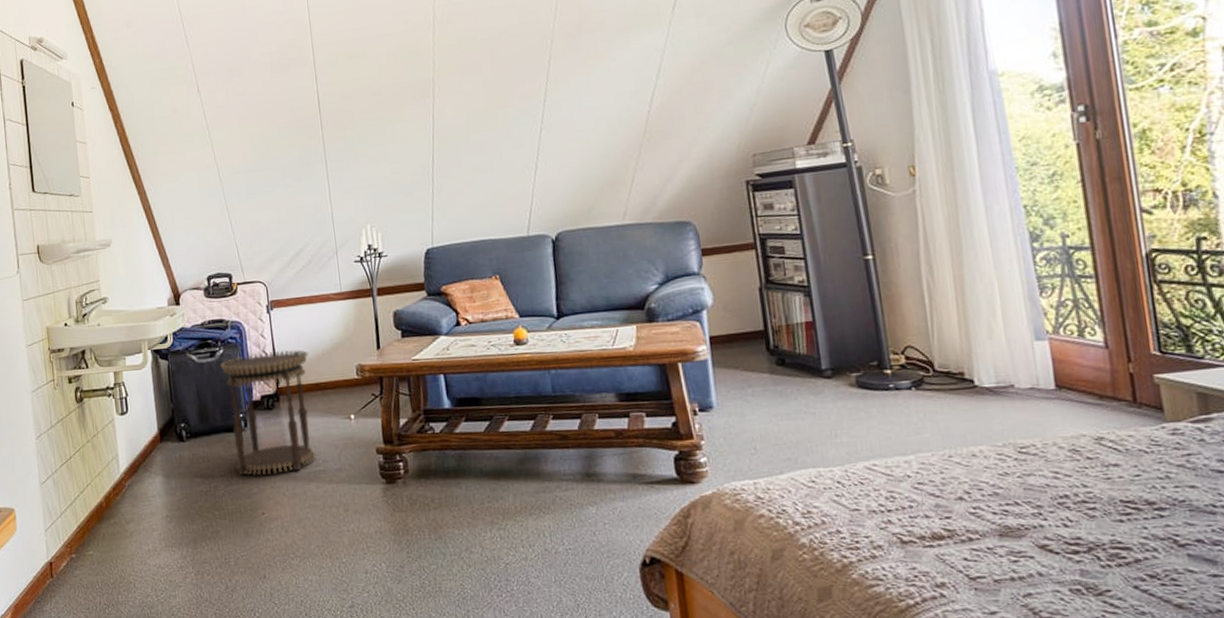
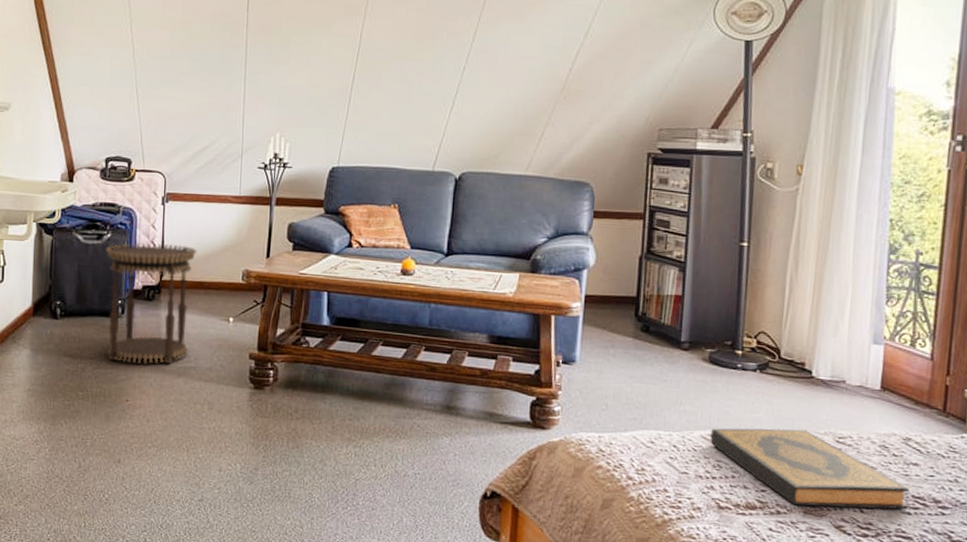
hardback book: none [875,444,1120,529] -> present [710,428,909,510]

